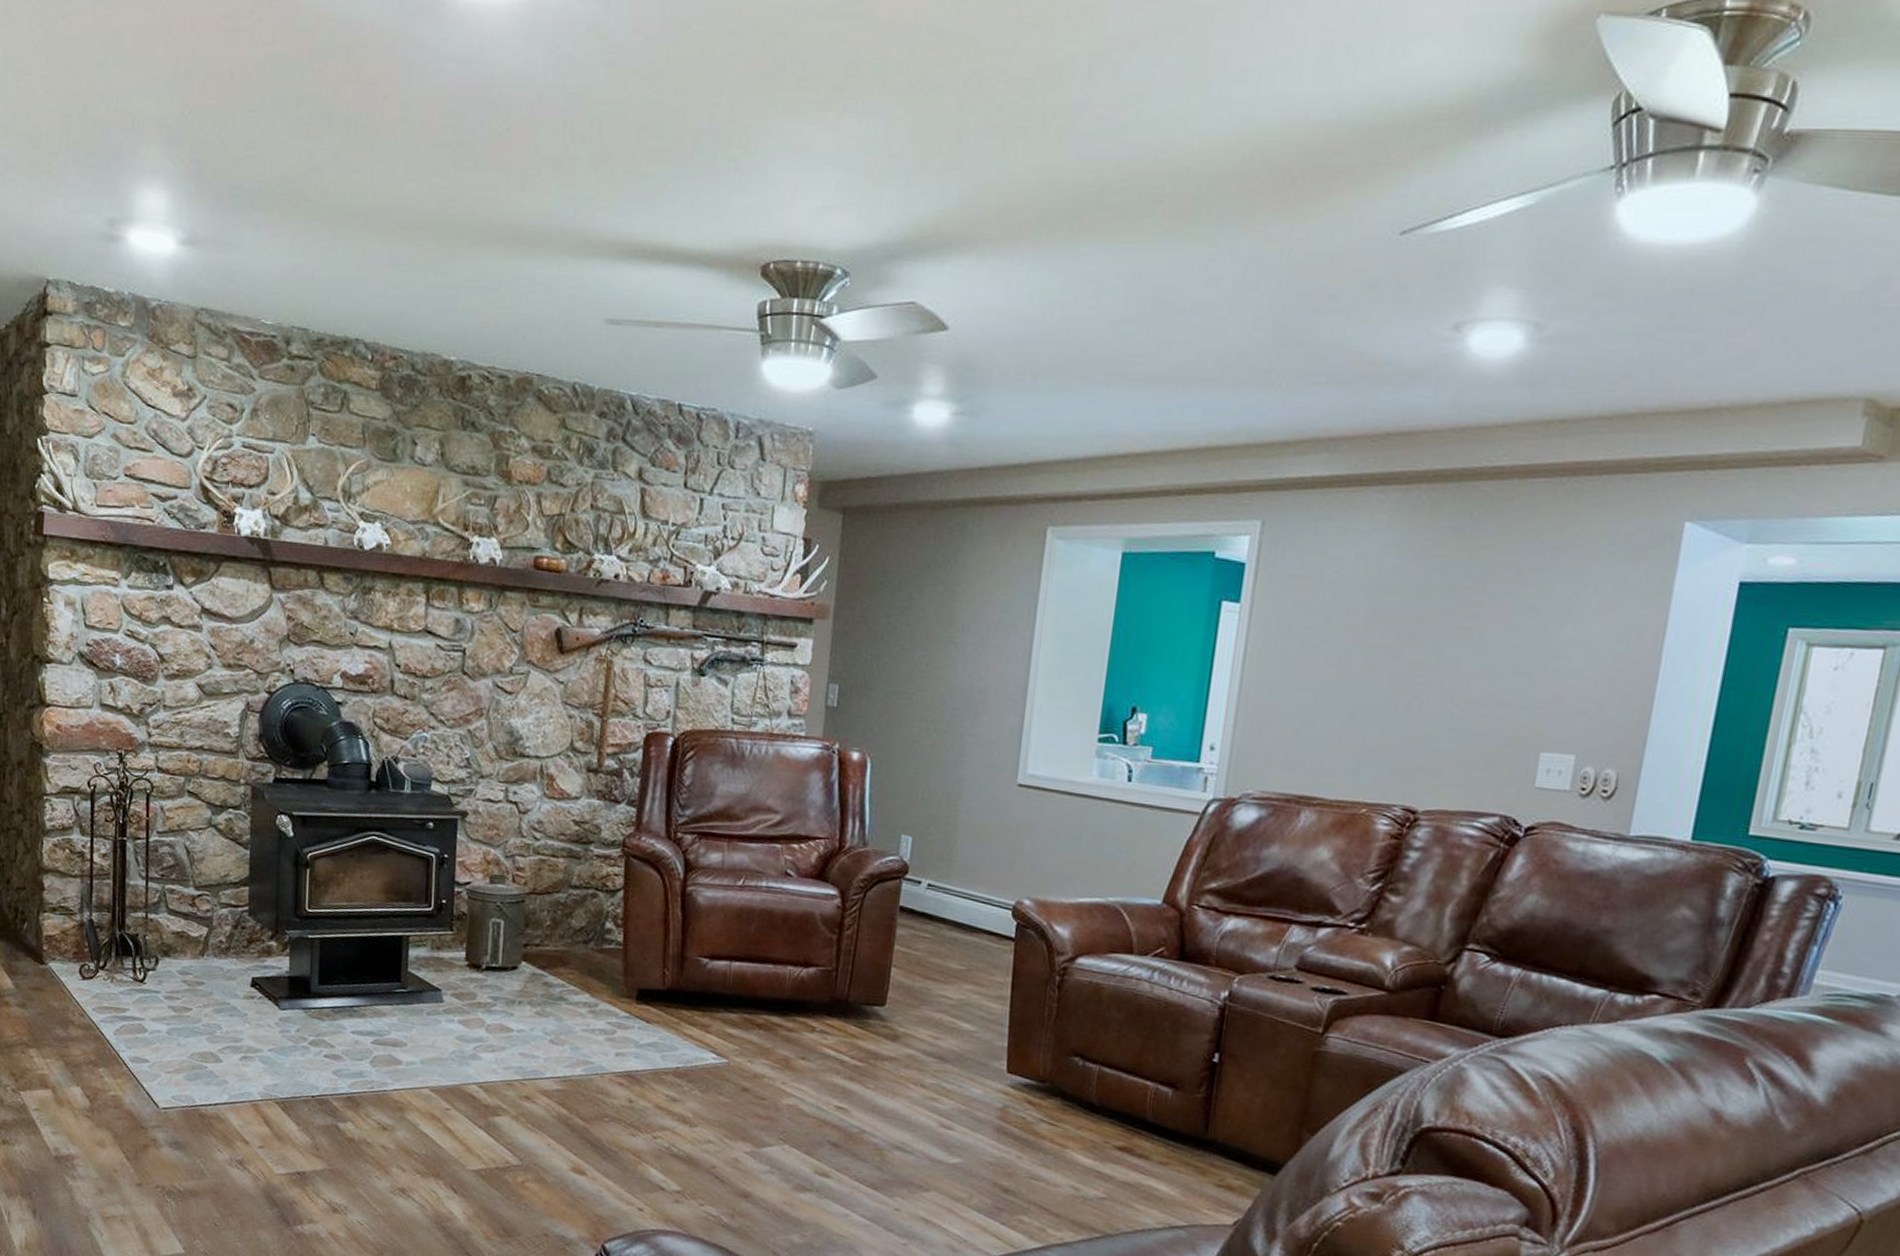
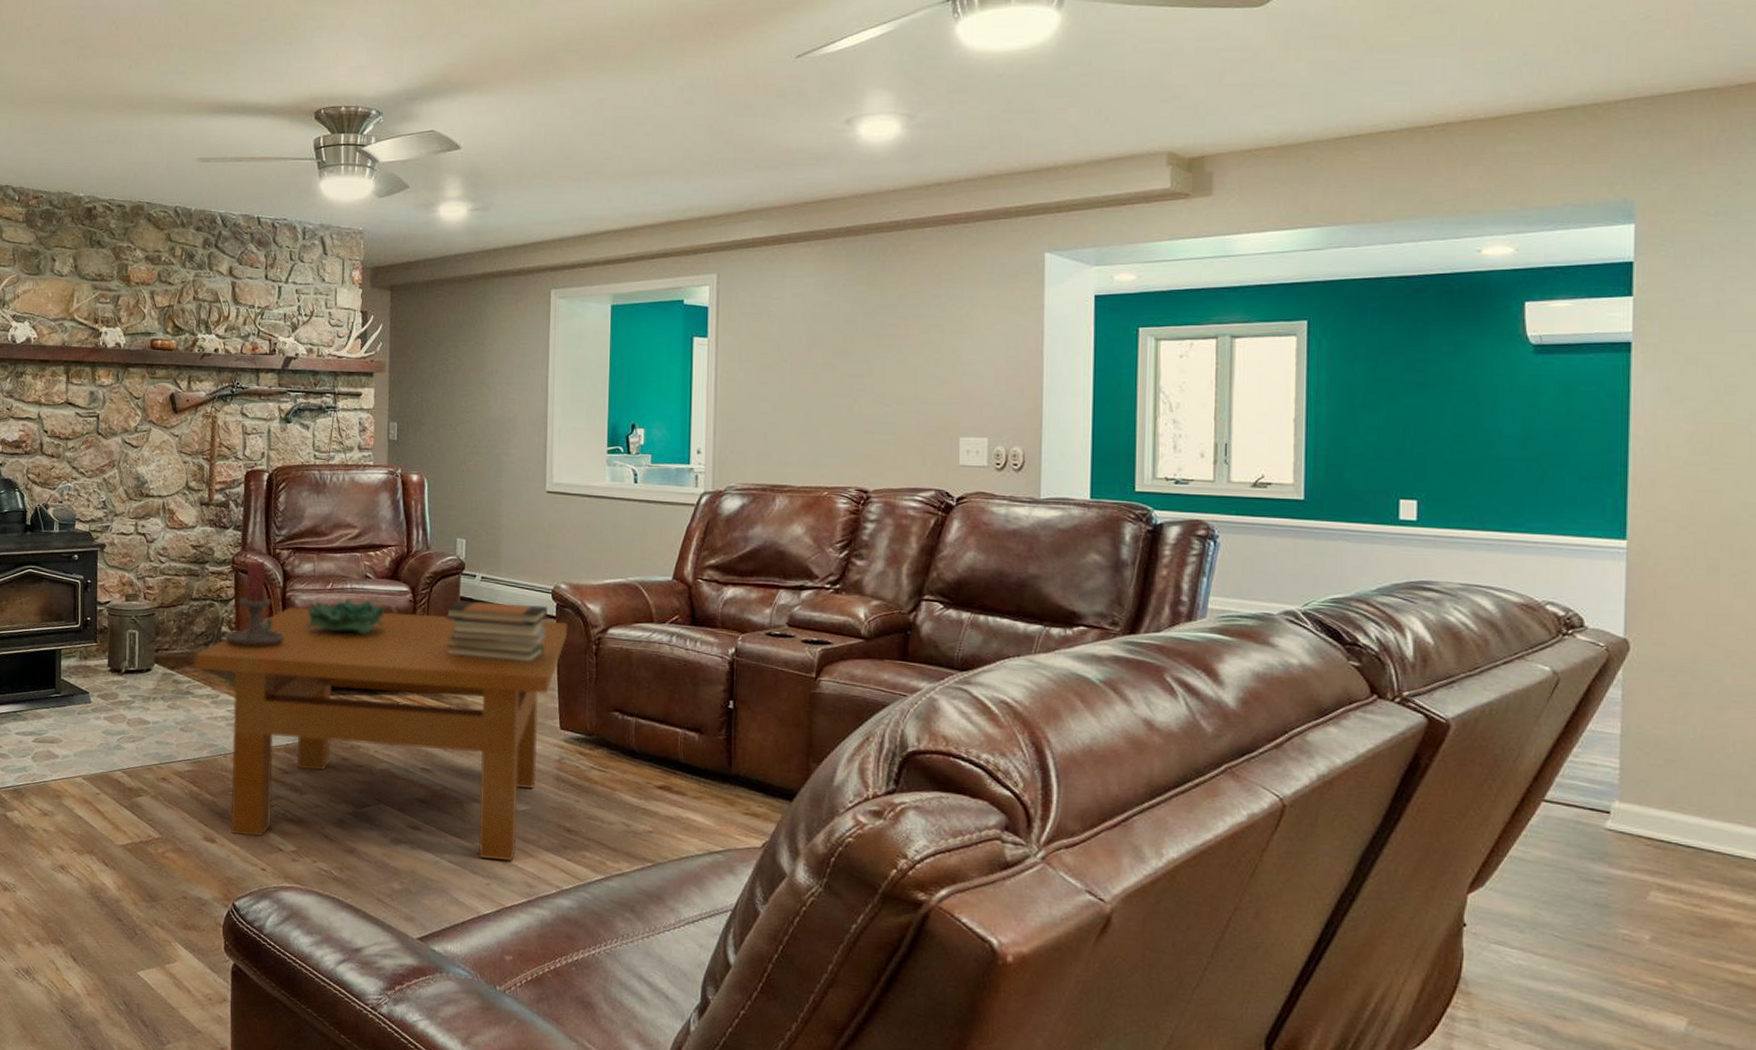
table: none [569,904,1029,1220] -> present [194,607,568,861]
candle holder: none [608,844,683,950] -> present [224,560,285,647]
decorative bowl: none [710,898,809,943] -> present [307,598,387,634]
book stack: none [875,911,1005,991] -> present [445,600,547,662]

